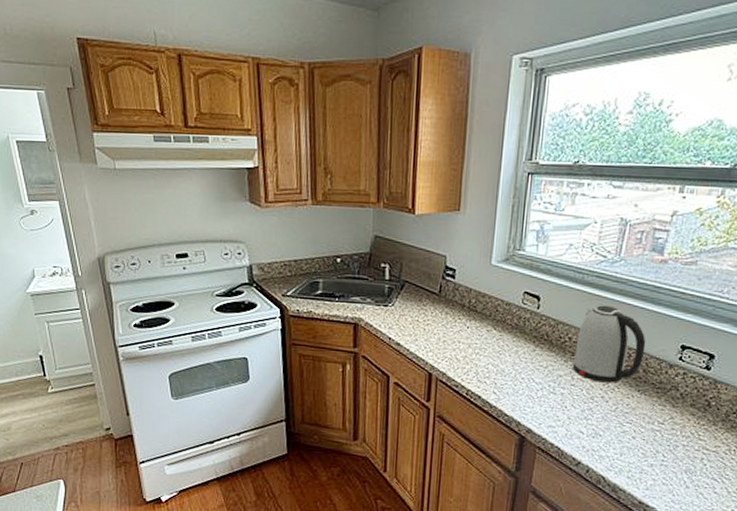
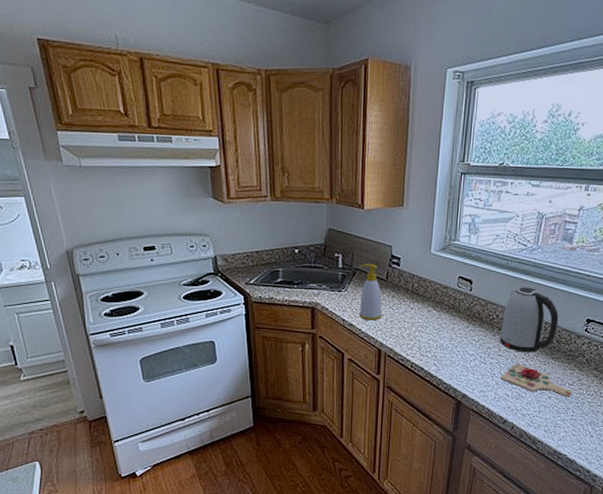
soap bottle: none [407,275,434,340] -> present [358,264,382,321]
cutting board: none [572,395,662,437] -> present [500,363,572,396]

